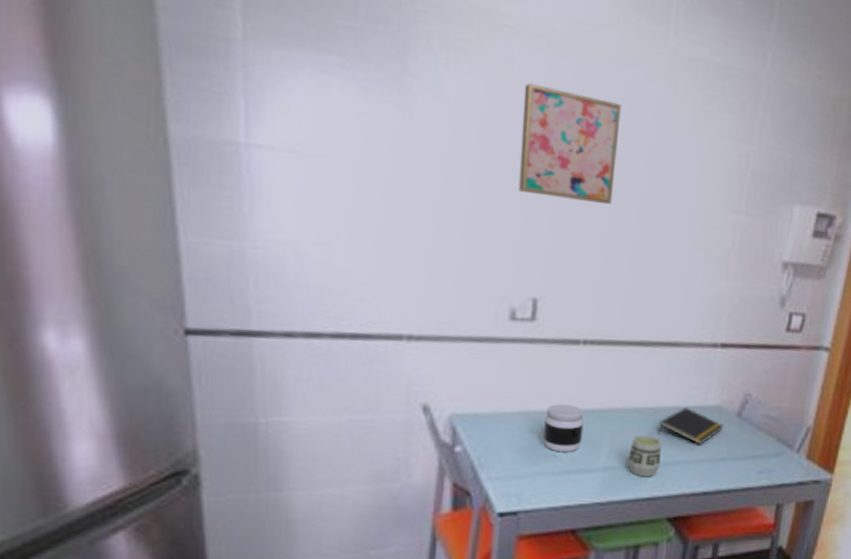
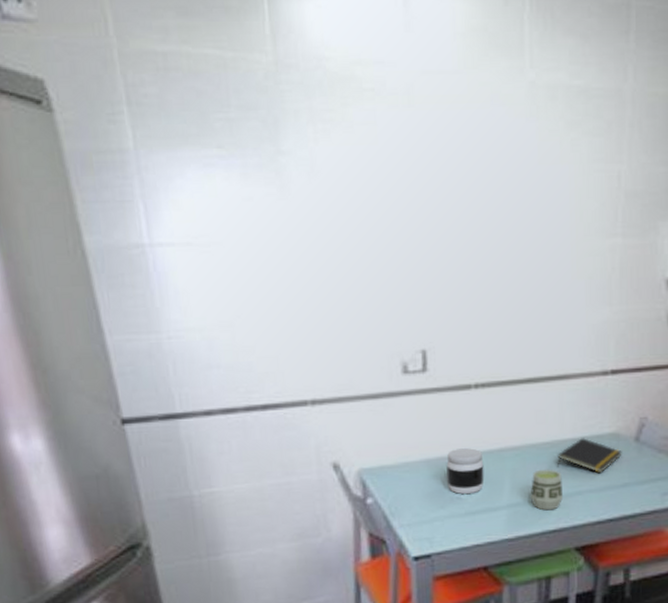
wall art: present [518,83,621,205] -> none [390,141,487,250]

